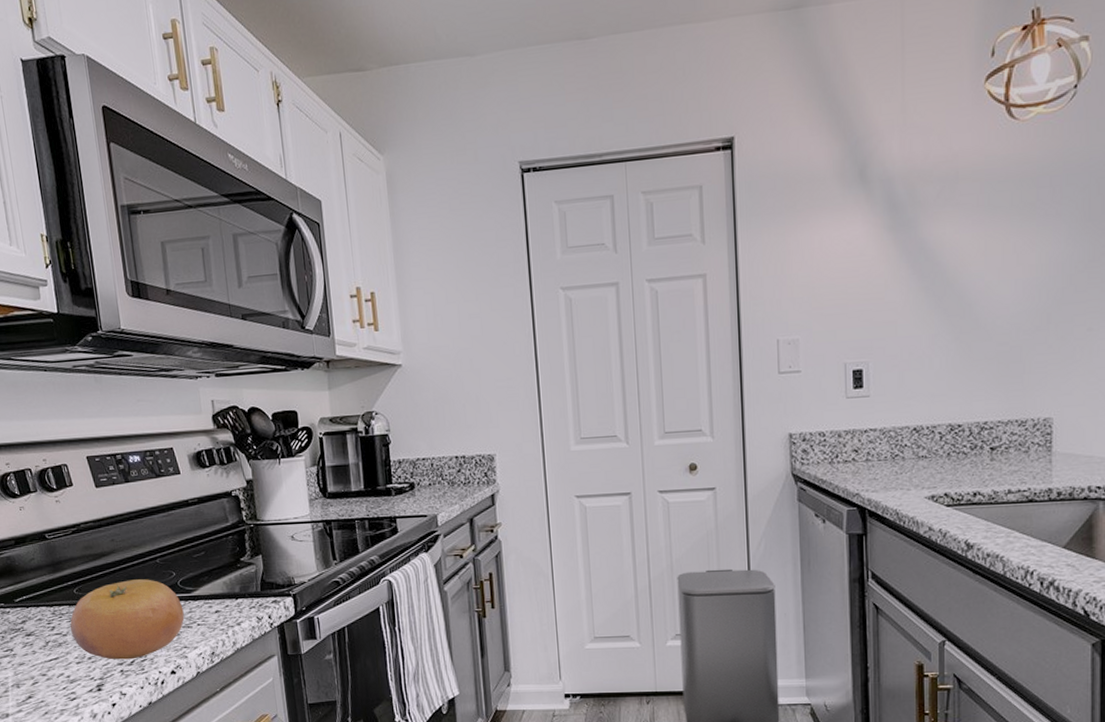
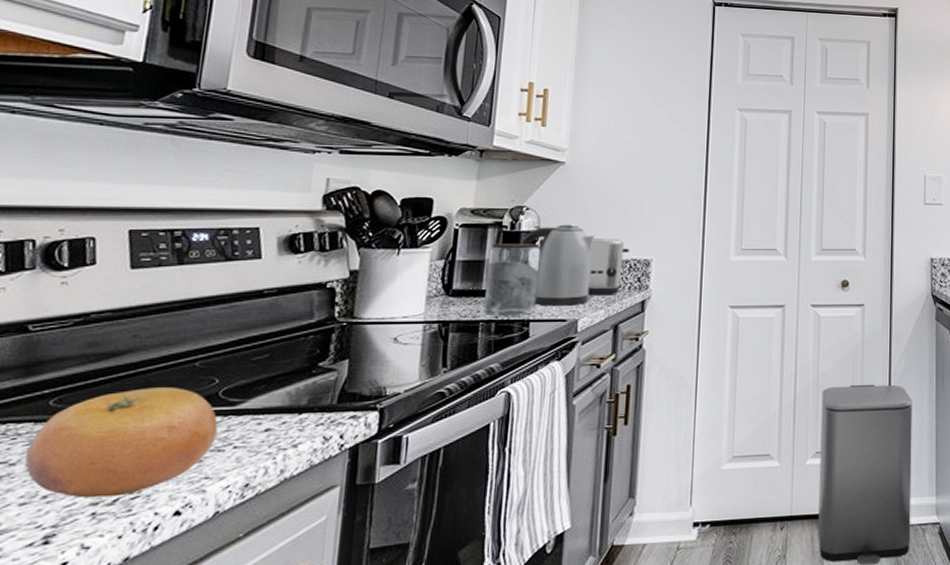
jar: none [351,446,399,515] -> present [484,244,541,317]
kettle: none [376,425,444,503] -> present [520,224,594,306]
toaster: none [391,436,473,491] -> present [538,237,629,296]

